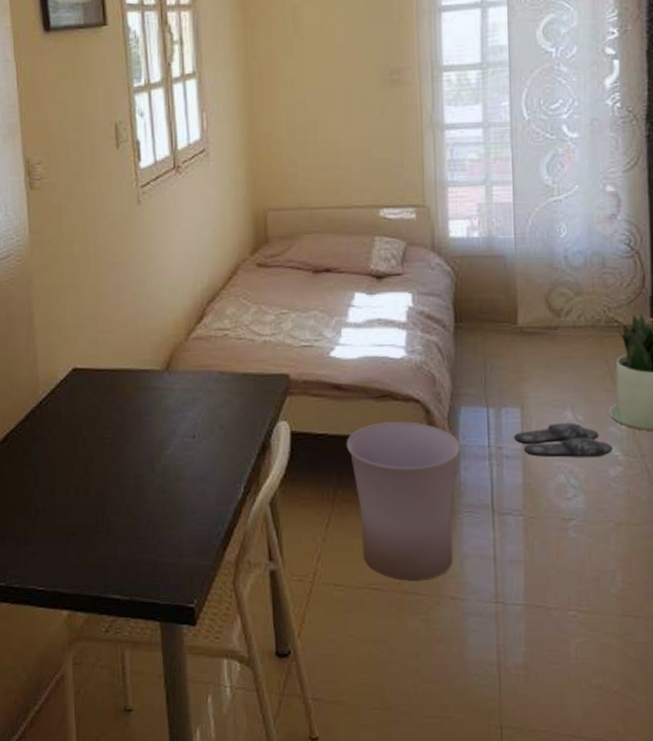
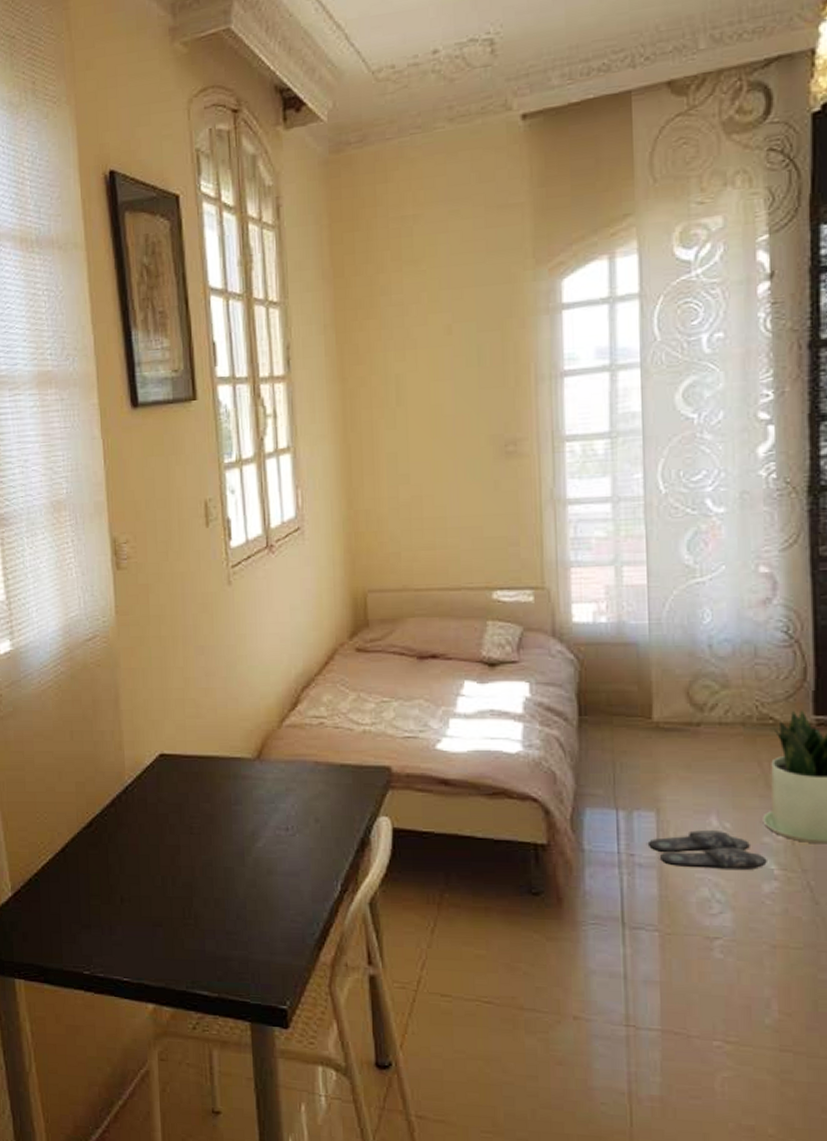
waste bin: present [346,421,460,580] -> none [454,821,585,995]

